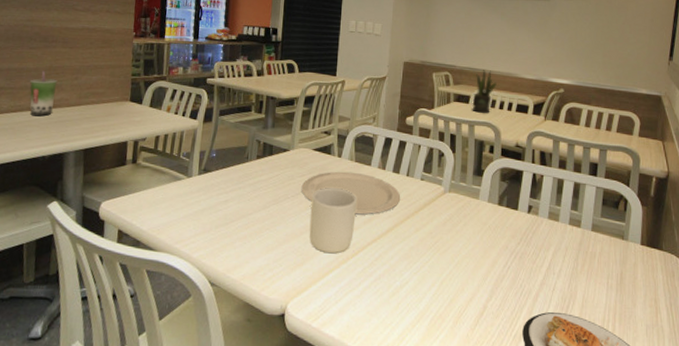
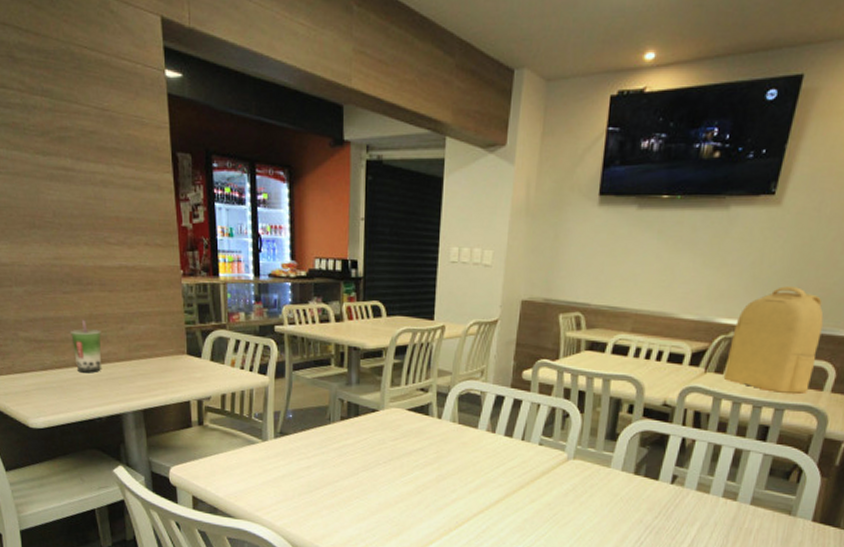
plate: present [301,171,401,215] -> none [394,434,514,484]
mug: present [309,187,358,254] -> none [405,452,462,525]
potted plant: present [472,70,498,114] -> none [608,309,646,366]
backpack: none [559,55,625,137] -> present [723,286,824,394]

